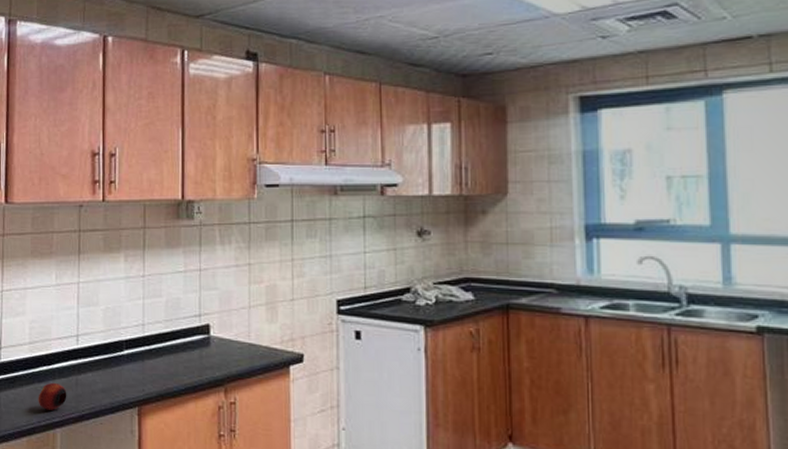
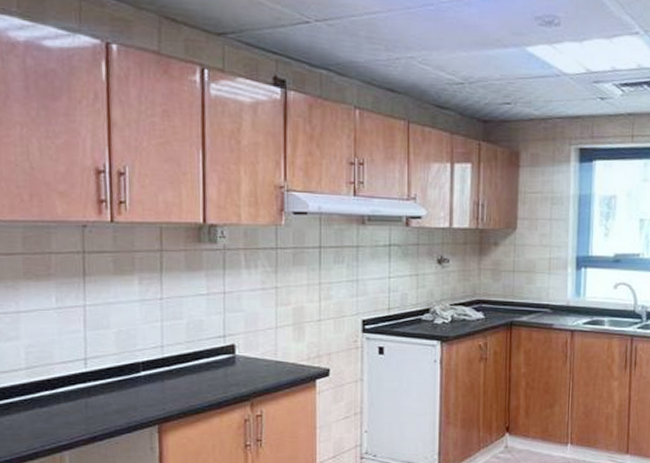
apple: present [38,383,67,410] -> none [40,407,75,434]

